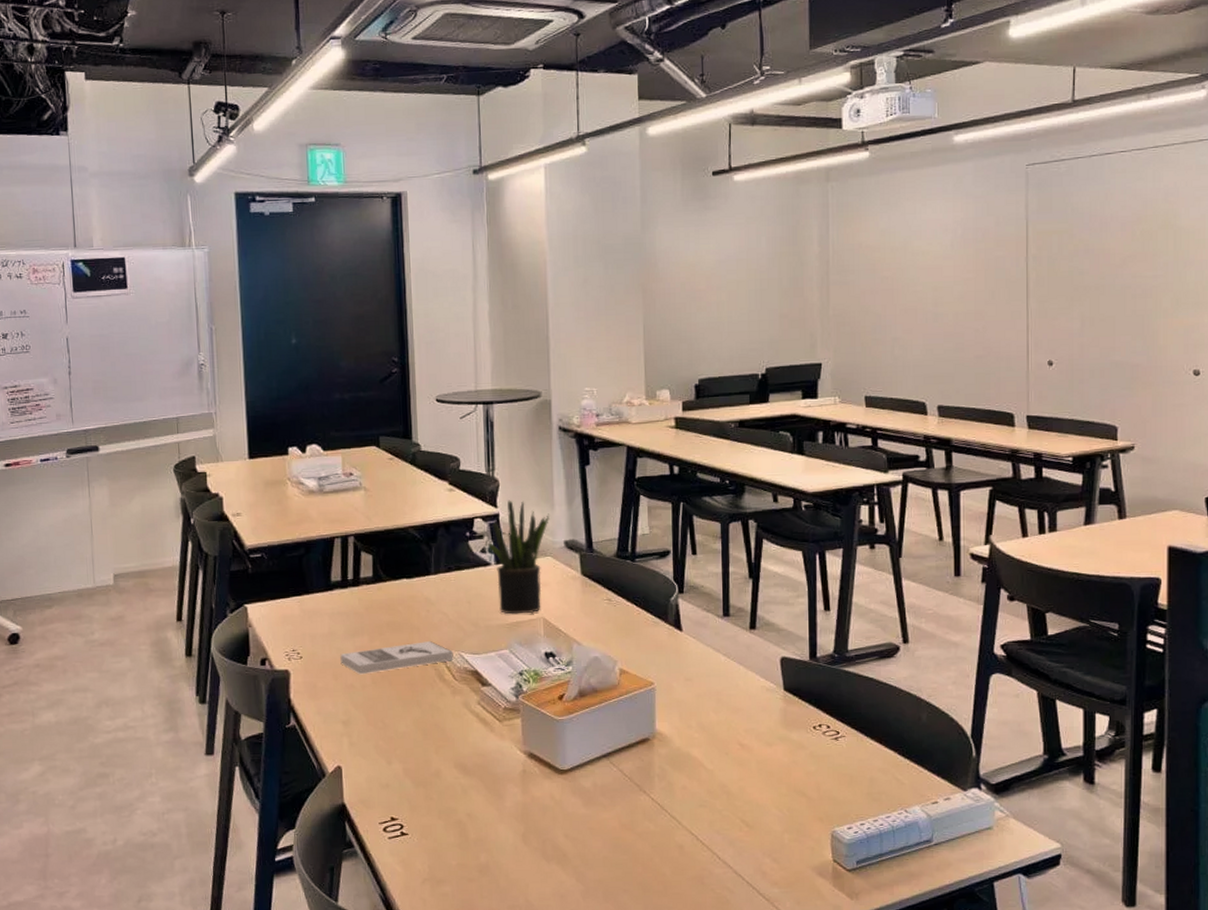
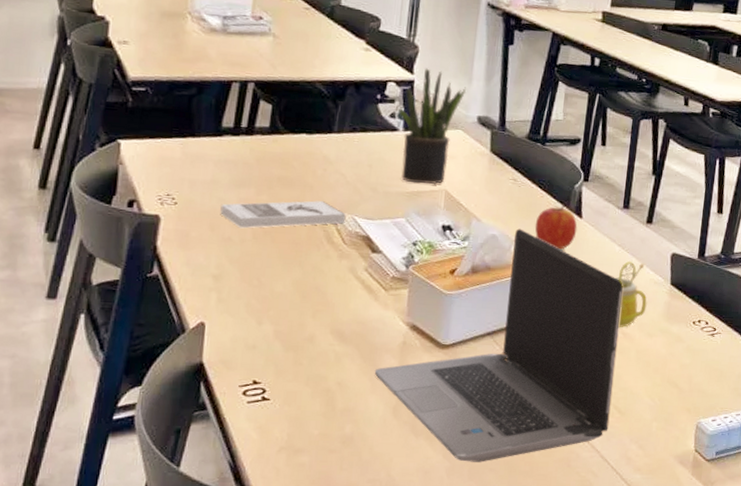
laptop computer: none [500,648,738,884] -> present [374,228,624,462]
apple: none [635,620,679,665] -> present [535,205,578,250]
mug: none [722,670,762,740] -> present [613,261,647,328]

